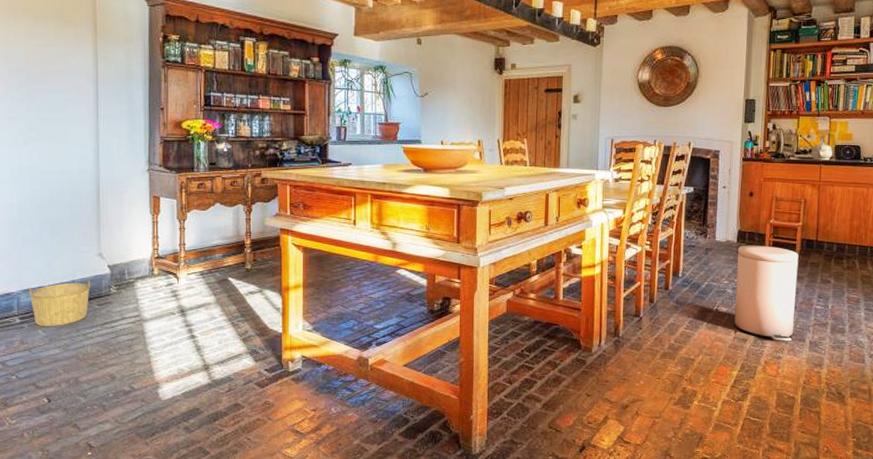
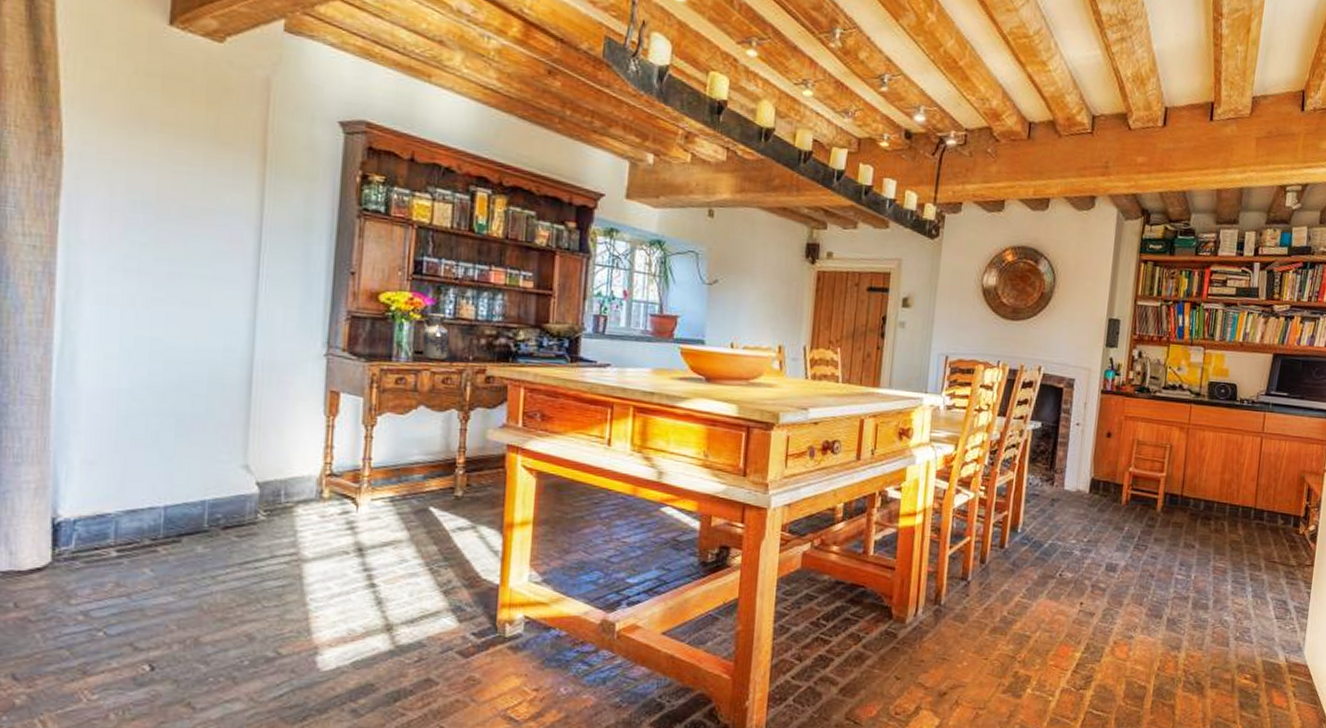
basket: present [28,280,90,327] -> none [134,502,228,565]
pedal bin: present [734,245,799,342] -> none [1080,497,1160,618]
kettle: present [811,134,833,161] -> none [1180,367,1206,400]

